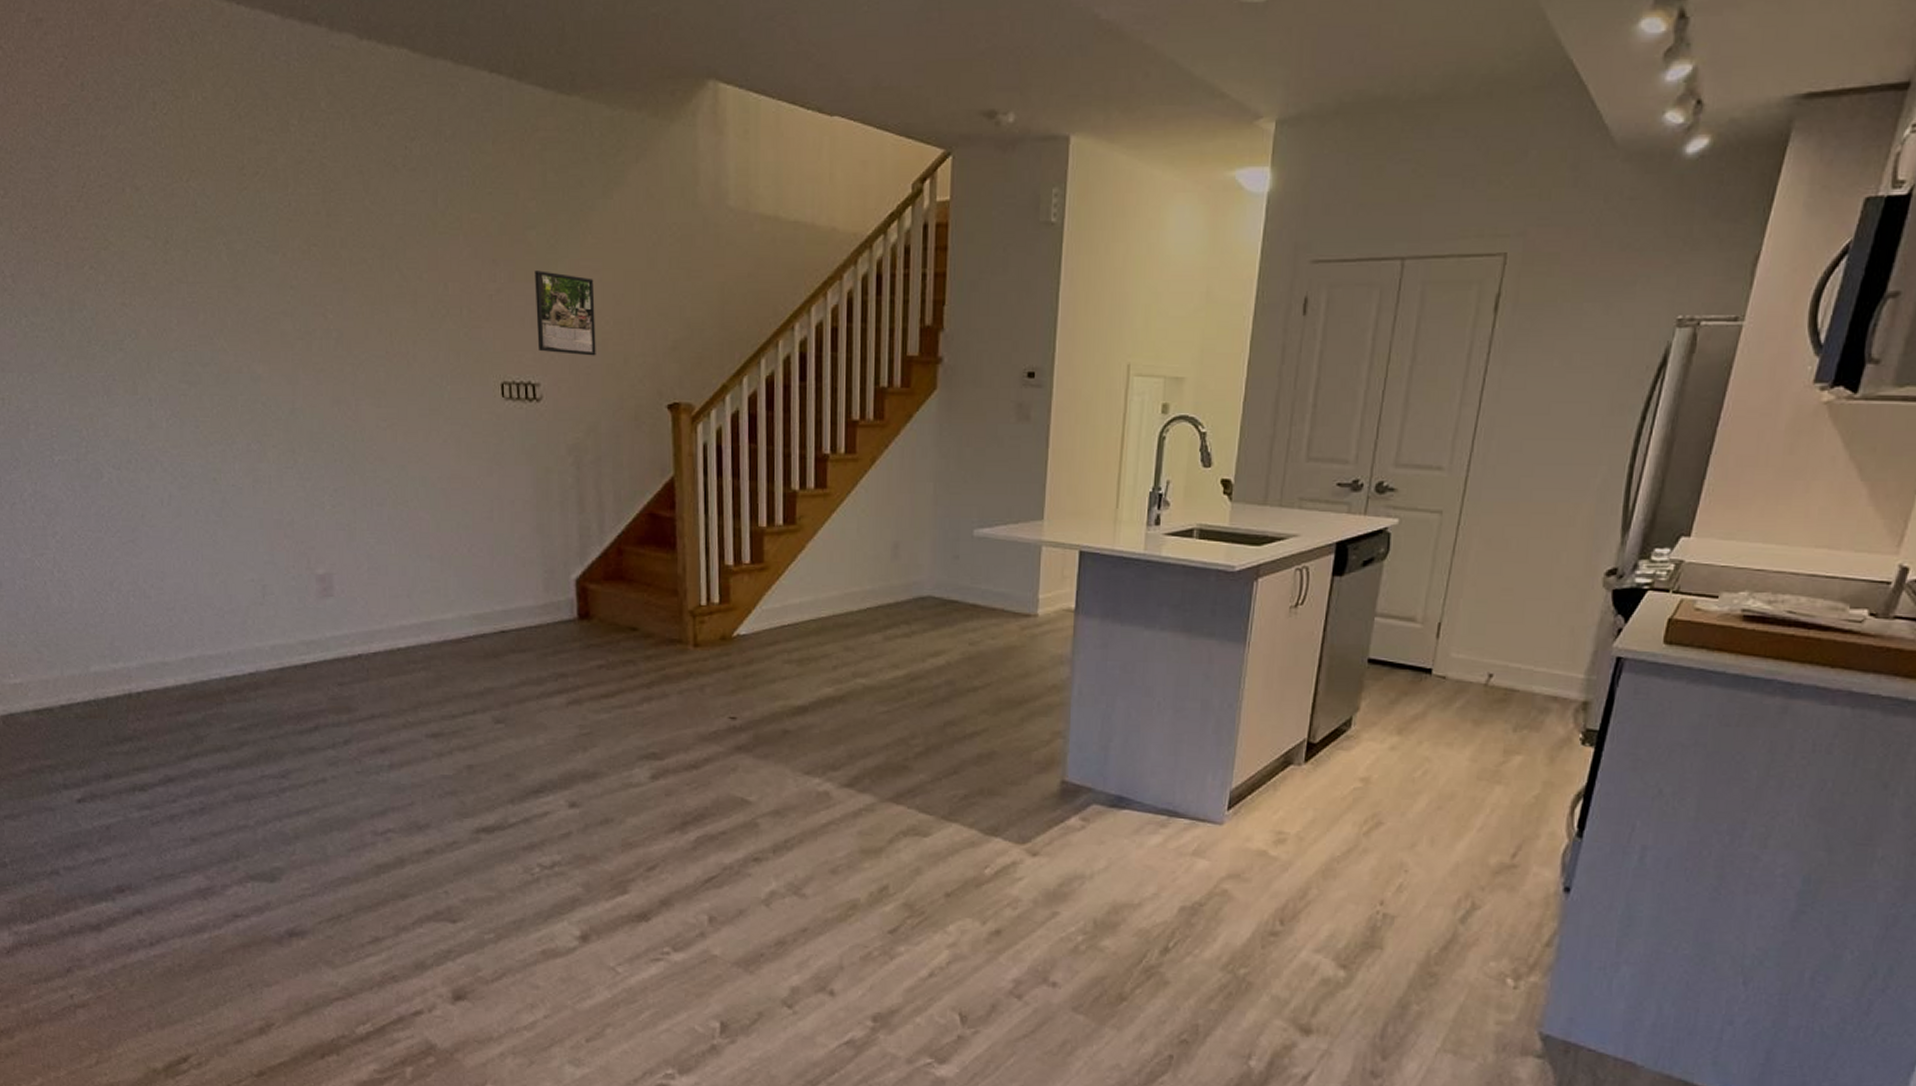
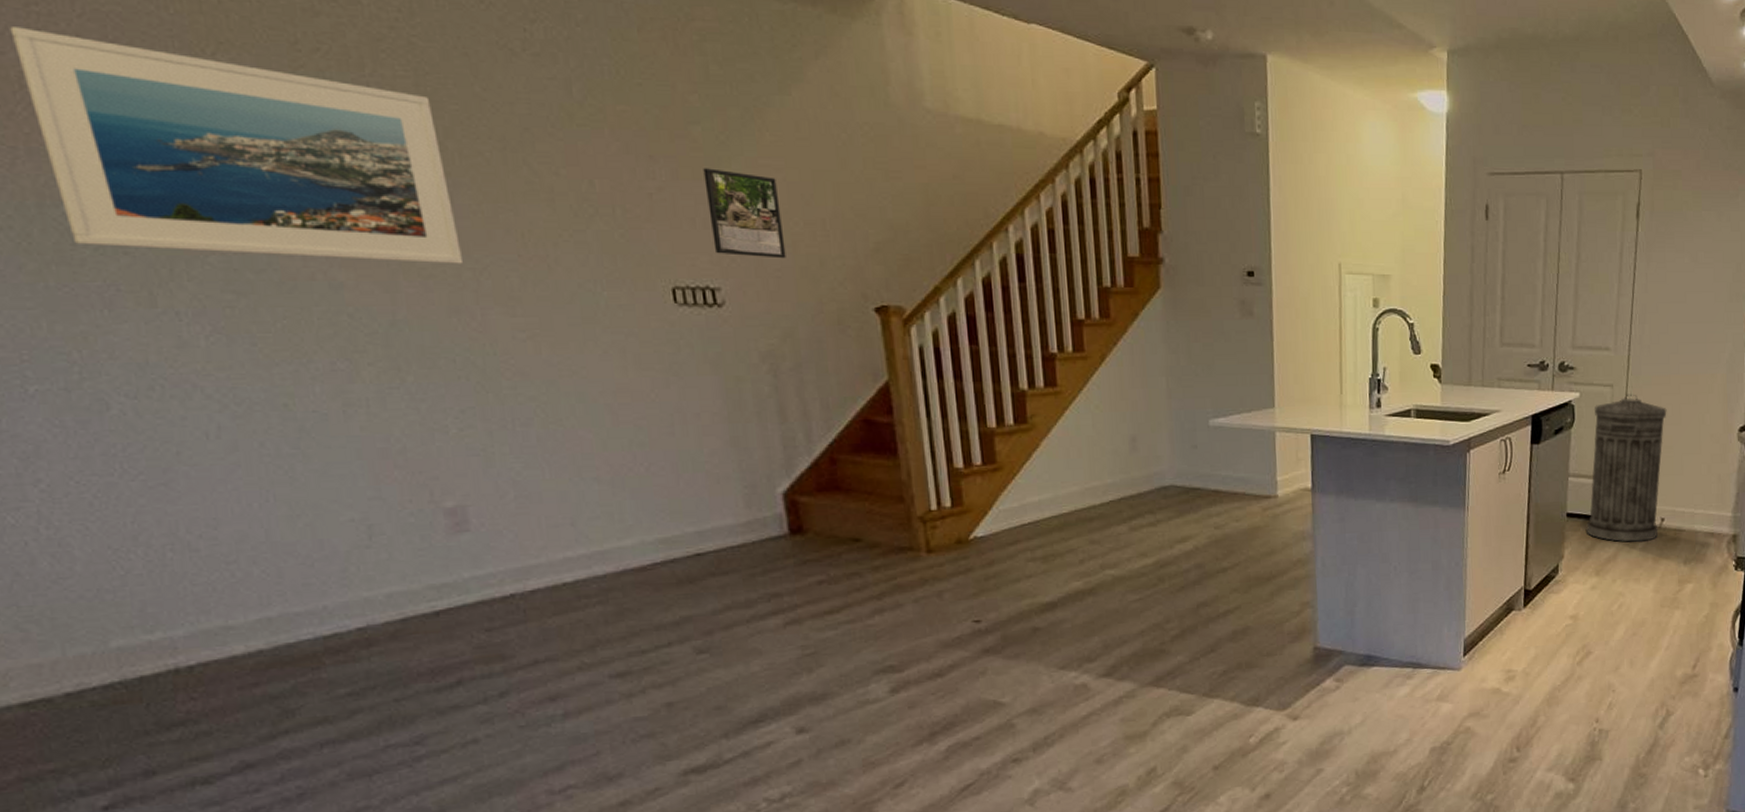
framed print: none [62,165,346,360] -> present [9,27,464,264]
trash can: none [1391,523,1510,700] -> present [1586,394,1667,542]

